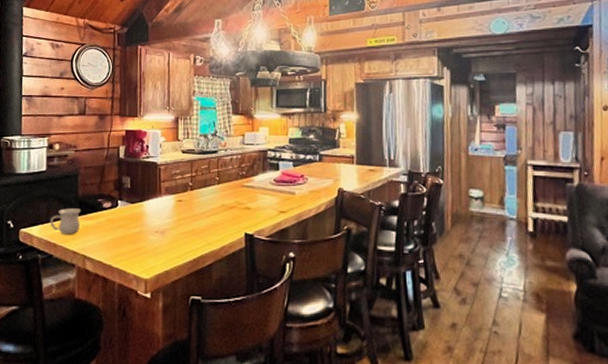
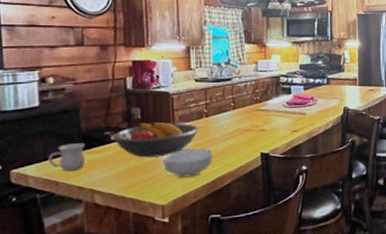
fruit bowl: none [104,192,183,228] -> present [112,121,198,158]
cereal bowl: none [148,222,195,253] -> present [163,148,212,178]

